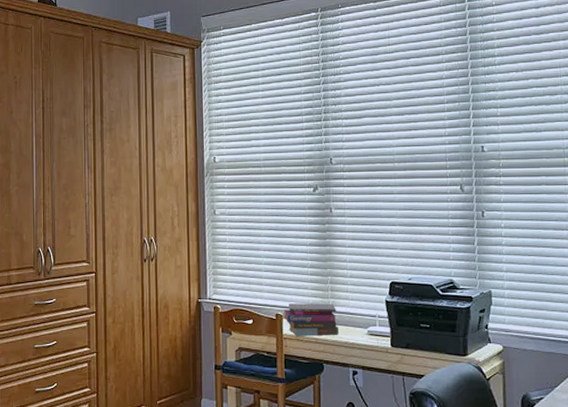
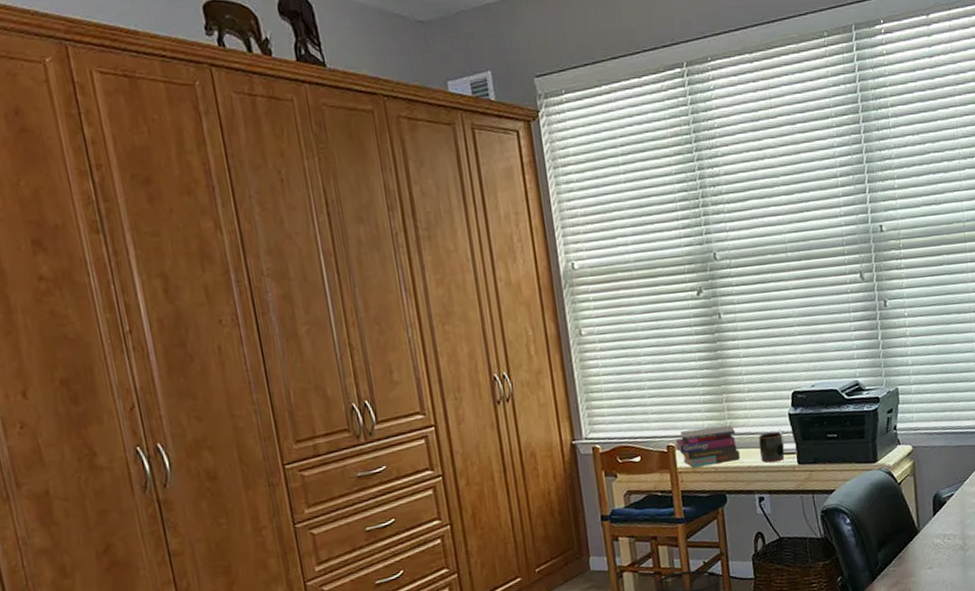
mug: none [356,315,379,341] -> present [758,432,785,463]

